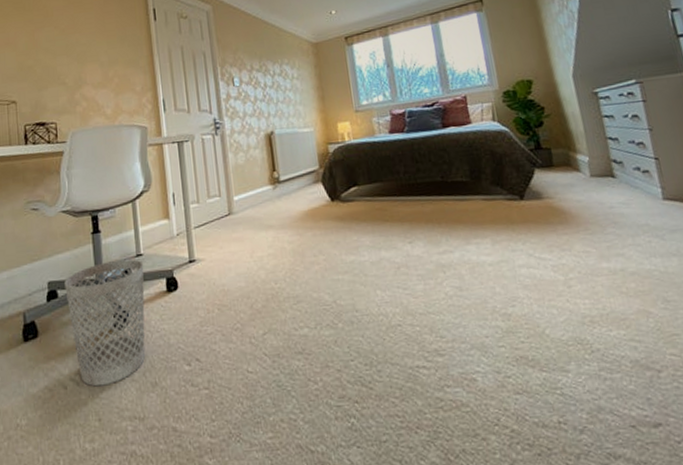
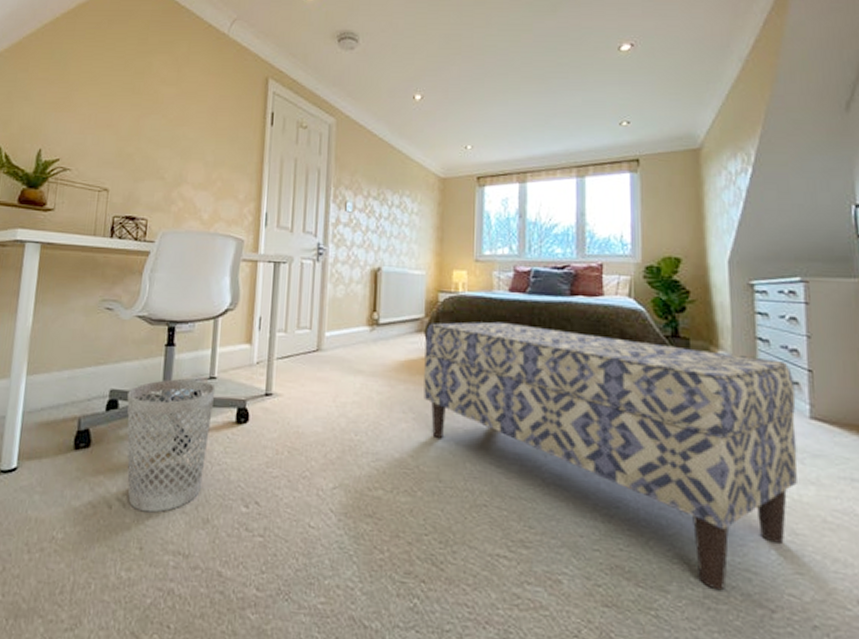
bench: none [322,154,662,362] -> present [424,321,798,591]

